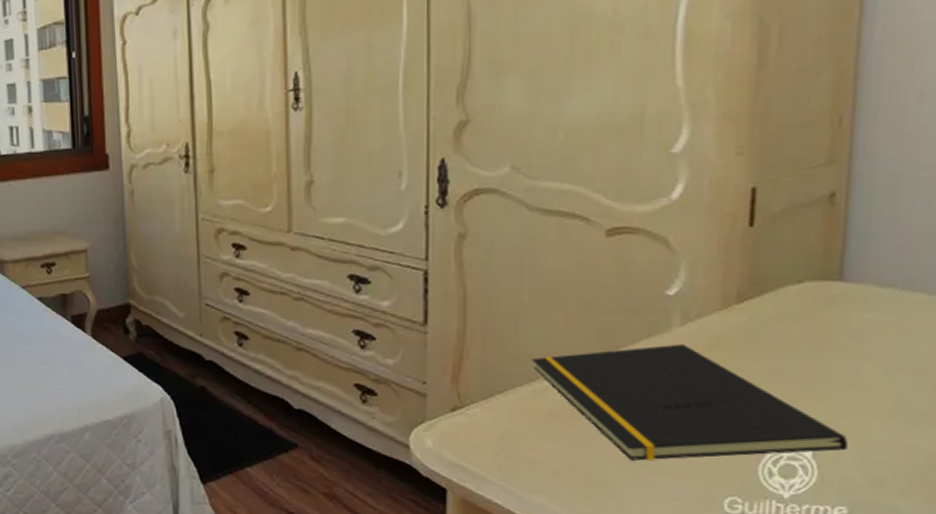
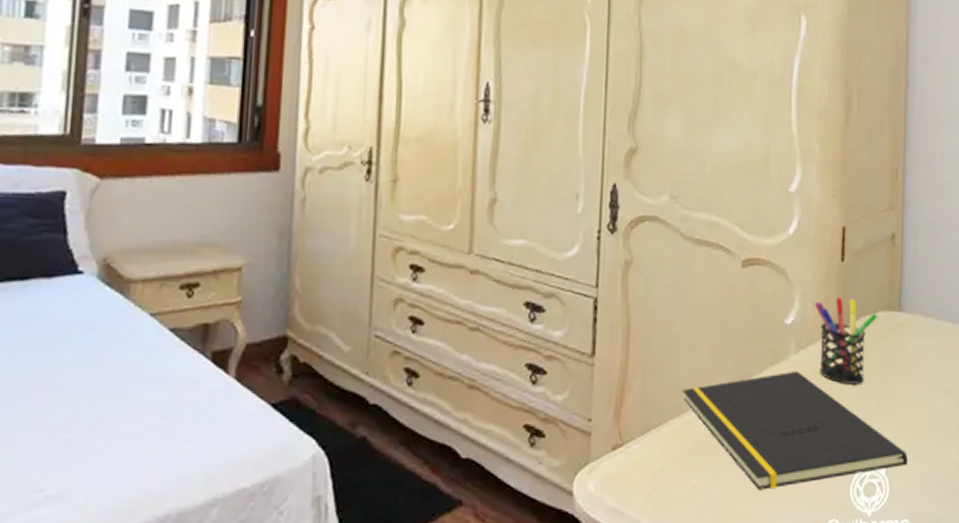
pen holder: none [708,265,806,362] -> present [814,296,878,386]

